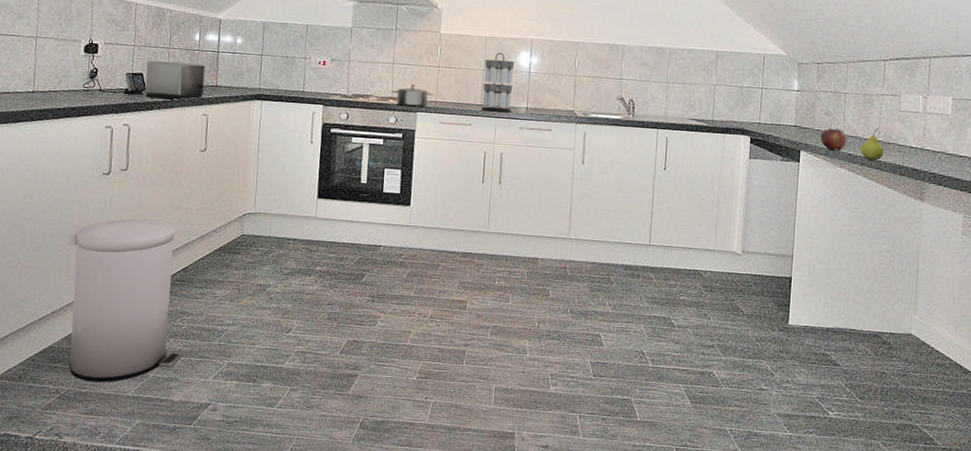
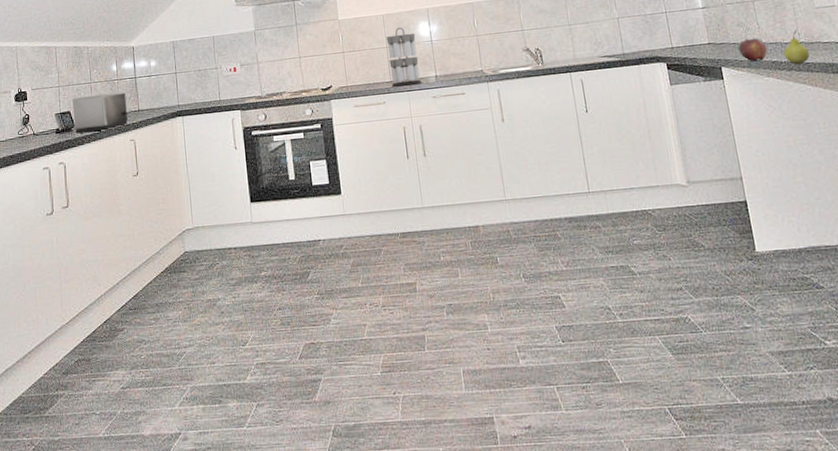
pedal bin: present [67,218,183,383] -> none [22,251,147,428]
cooking pot: present [392,84,434,108] -> none [303,74,344,97]

